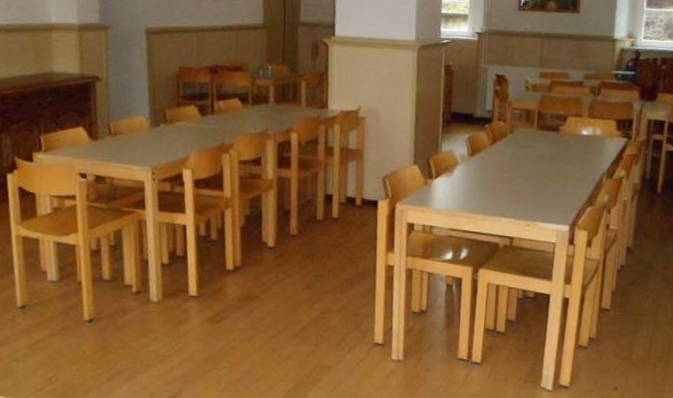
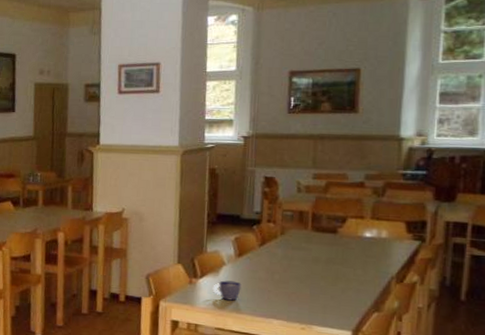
cup: none [447,180,474,202] -> present [212,280,242,302]

